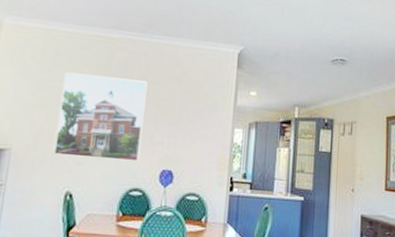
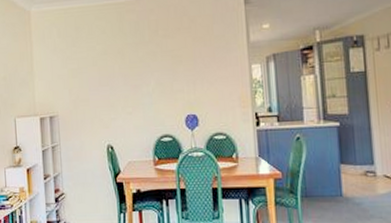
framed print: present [54,72,148,162] -> none [87,36,164,115]

